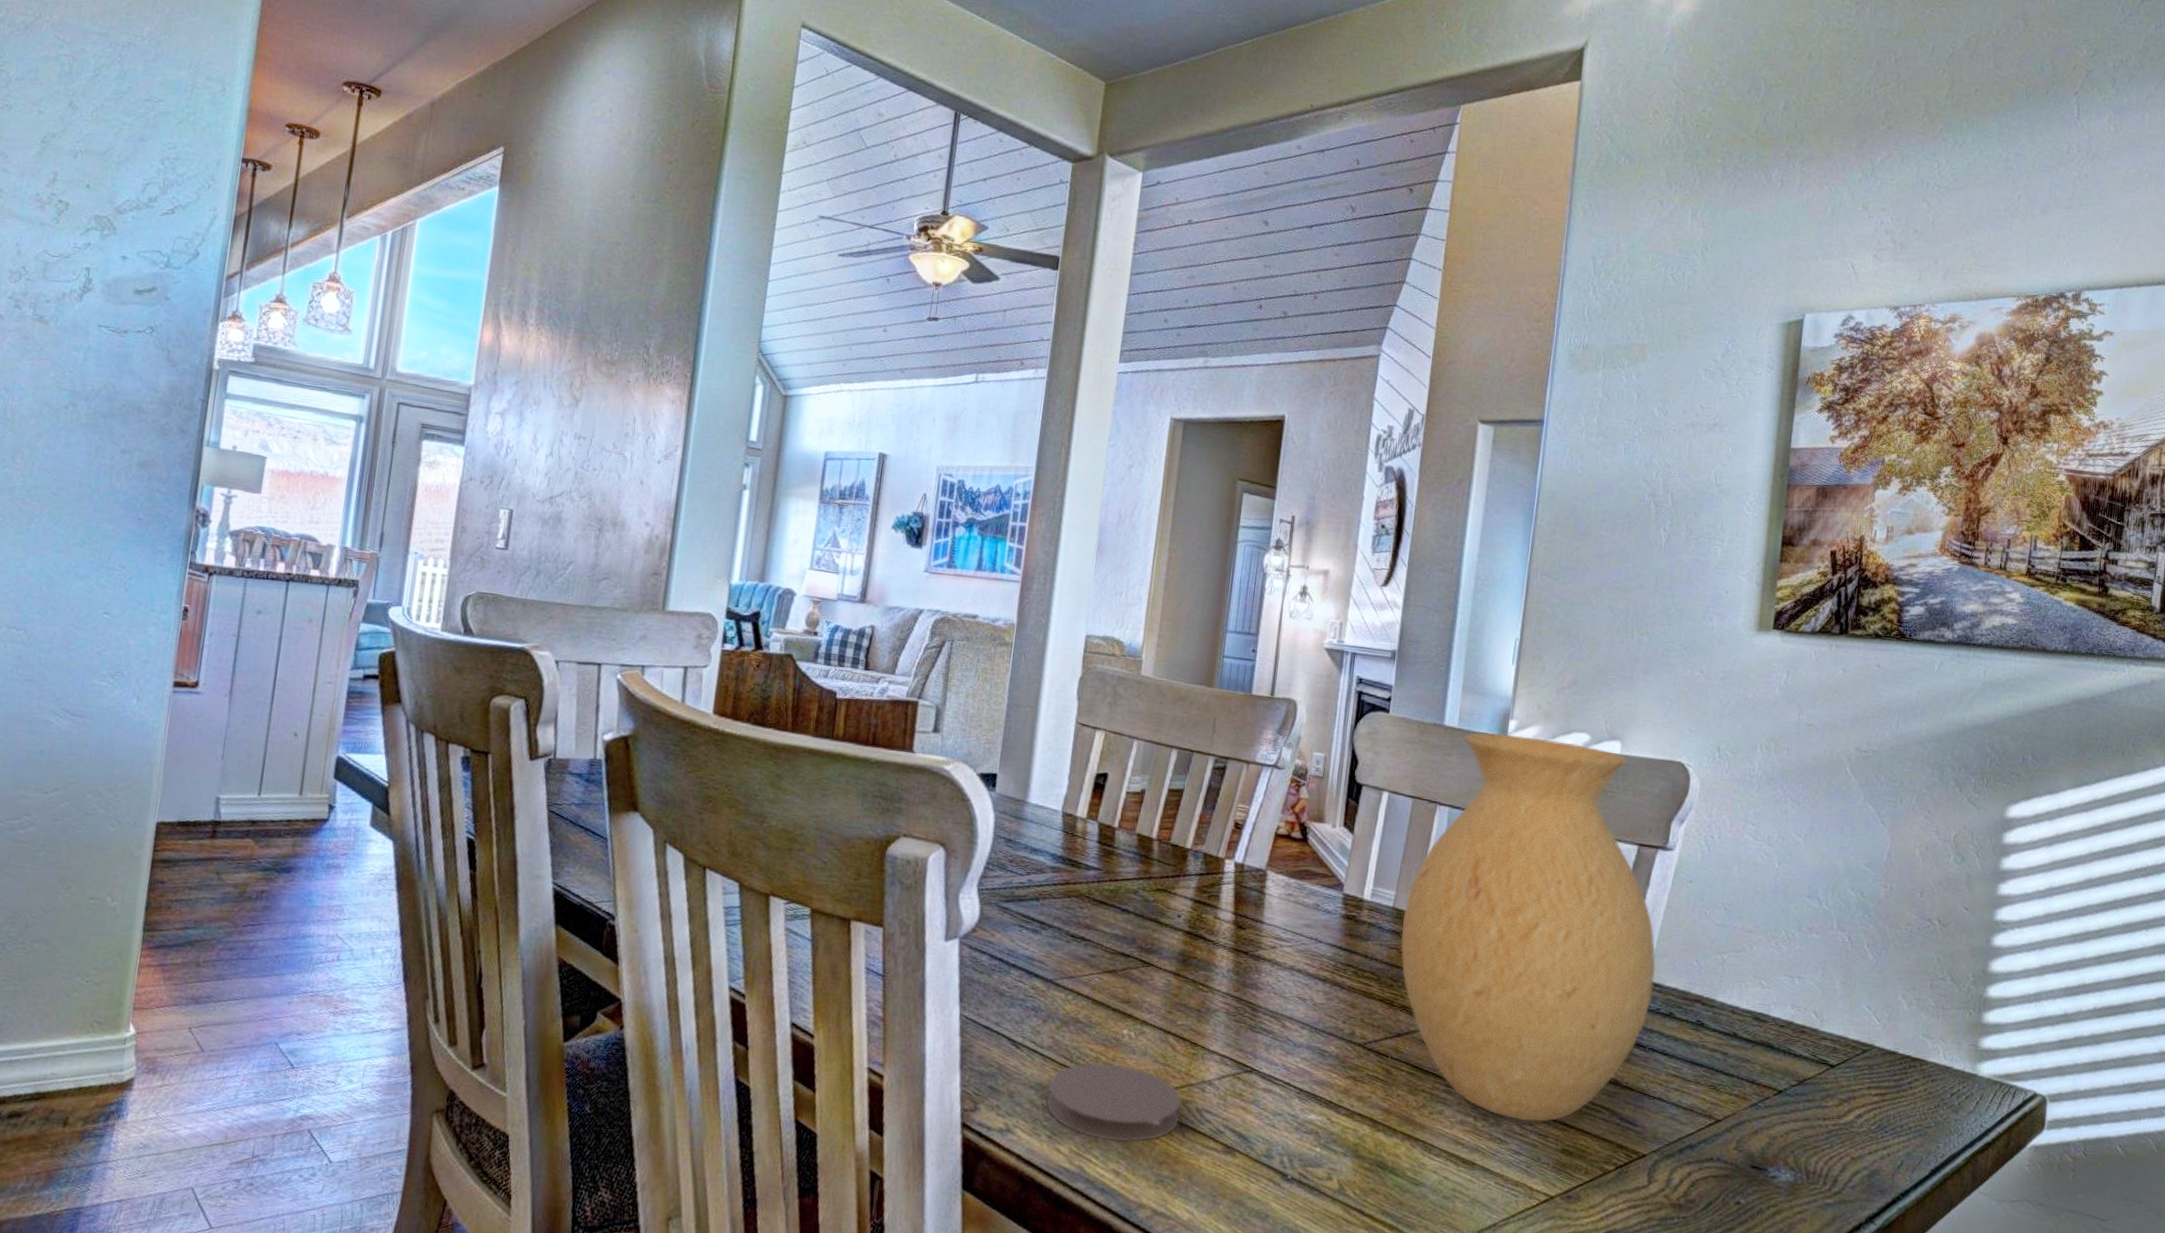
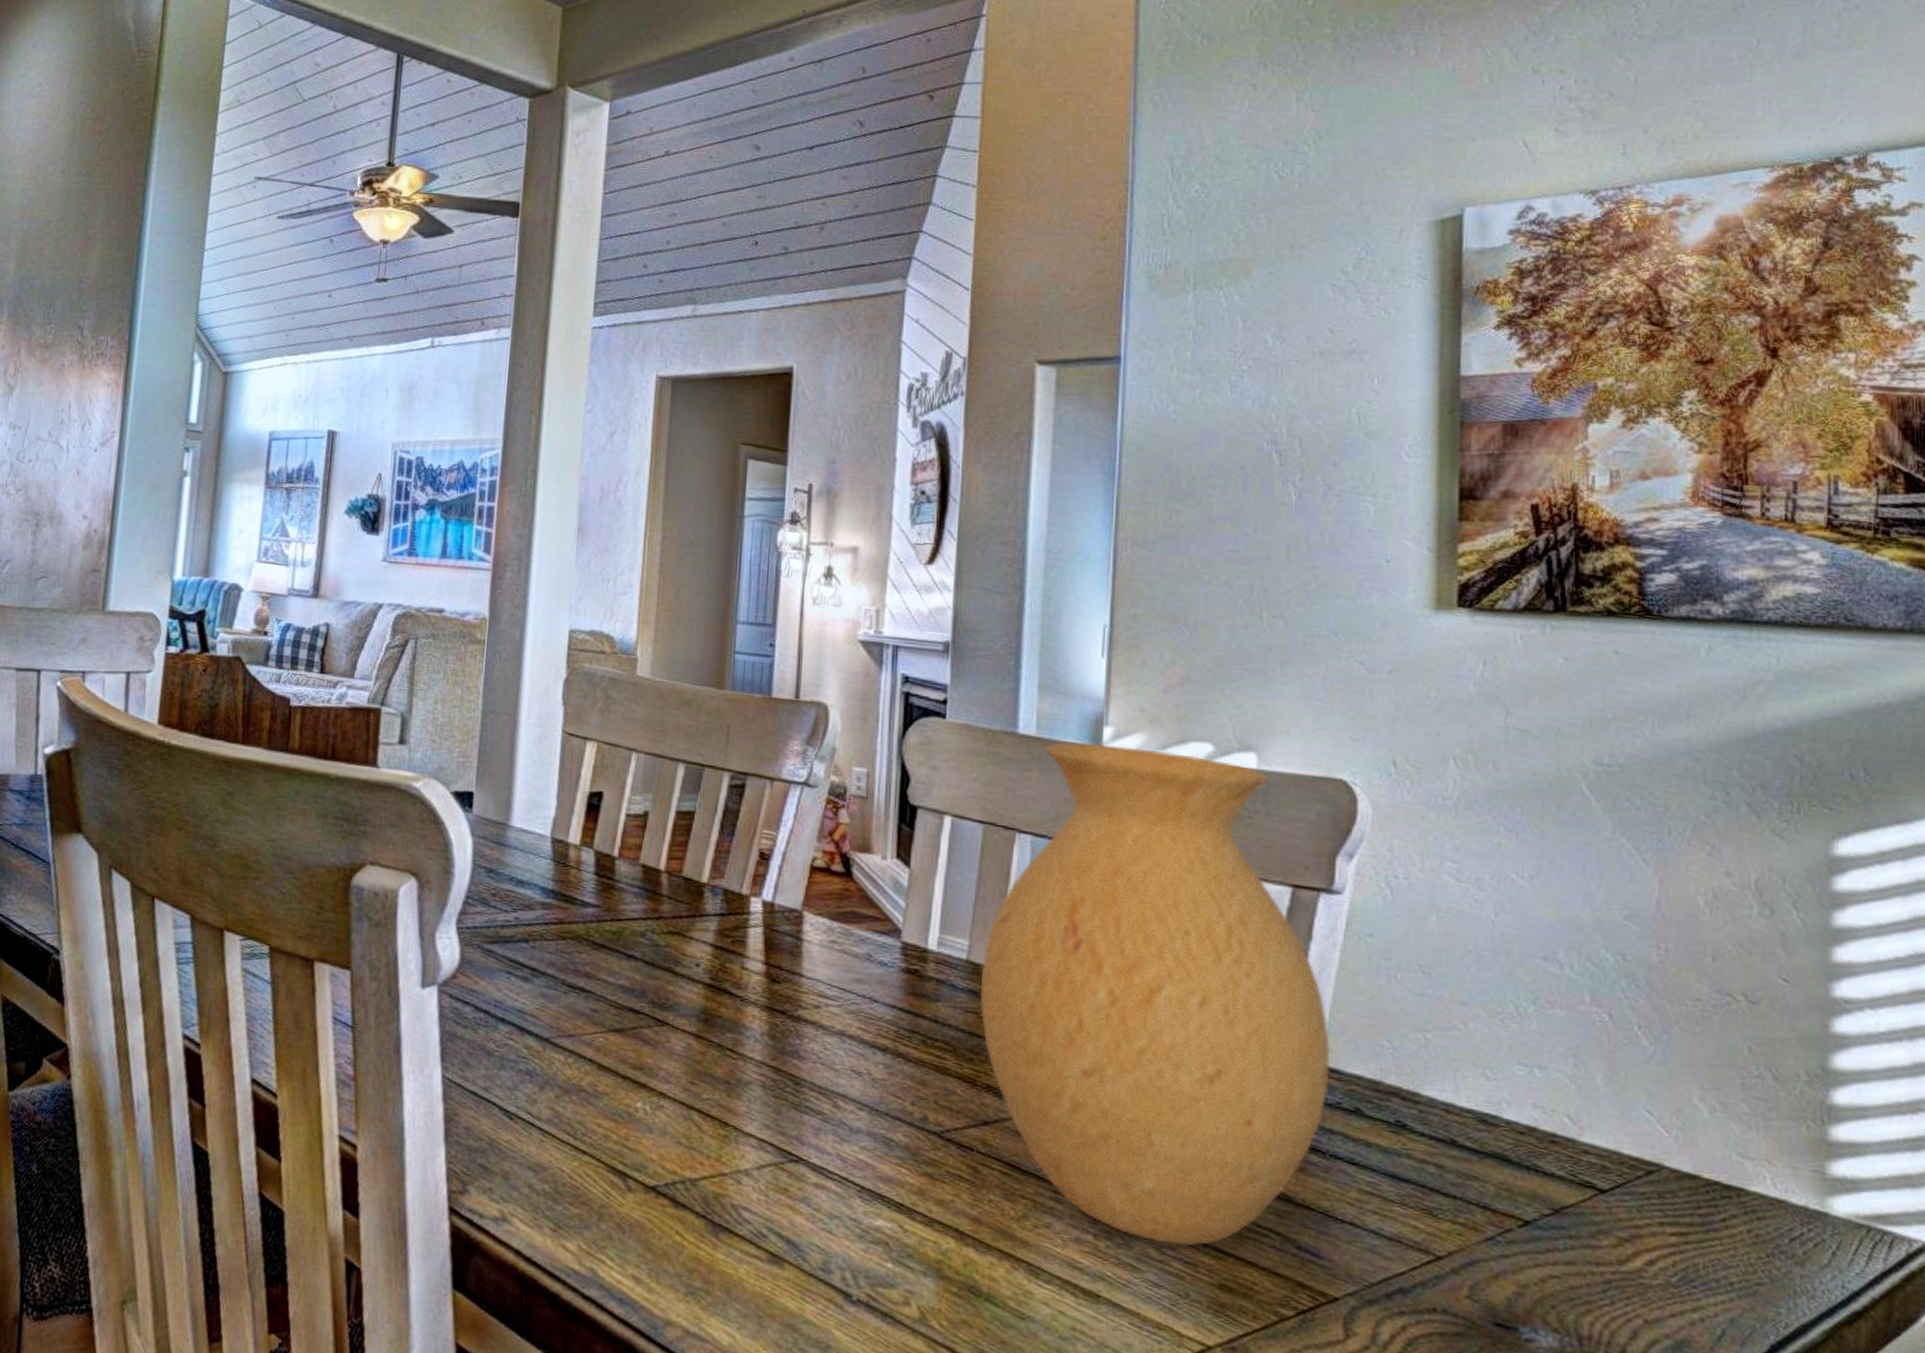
coaster: present [1045,1062,1182,1142] -> none [547,1141,713,1243]

